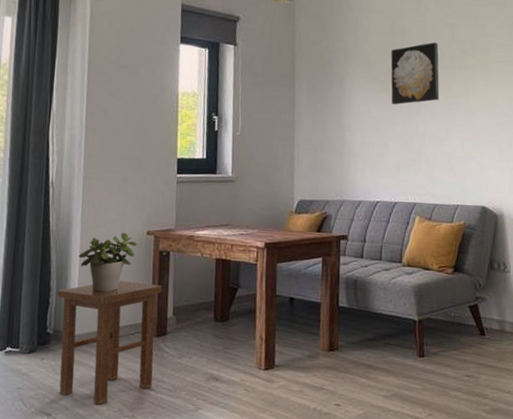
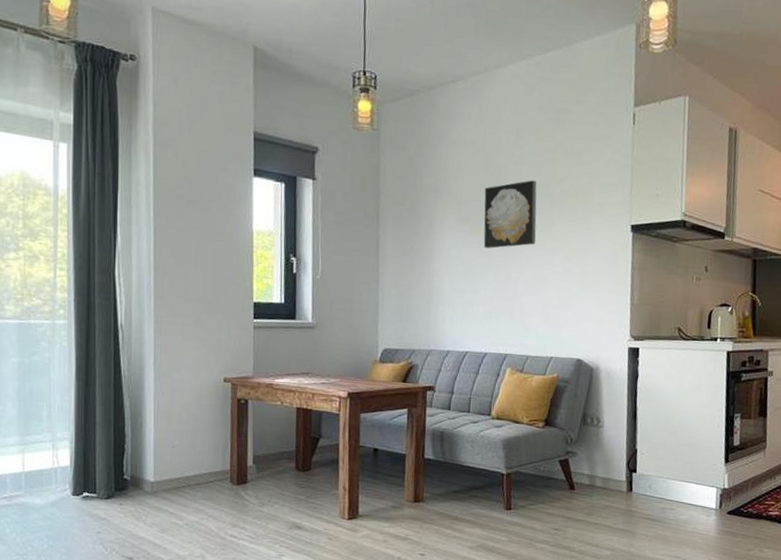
stool: present [57,280,162,405] -> none [132,428,242,550]
potted plant: present [78,232,138,292] -> none [153,379,215,440]

